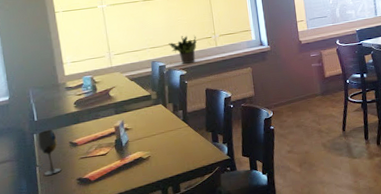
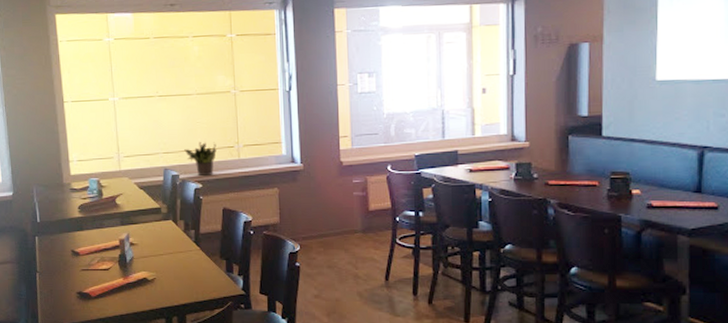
wine glass: present [37,130,61,176] -> none [38,234,61,284]

